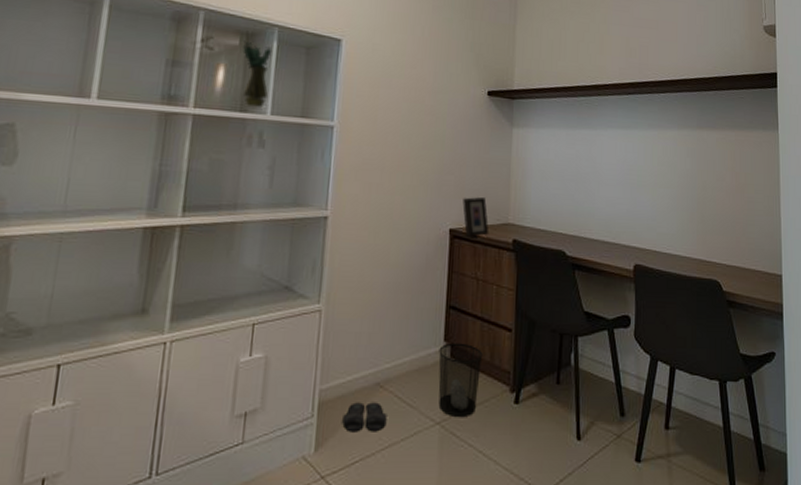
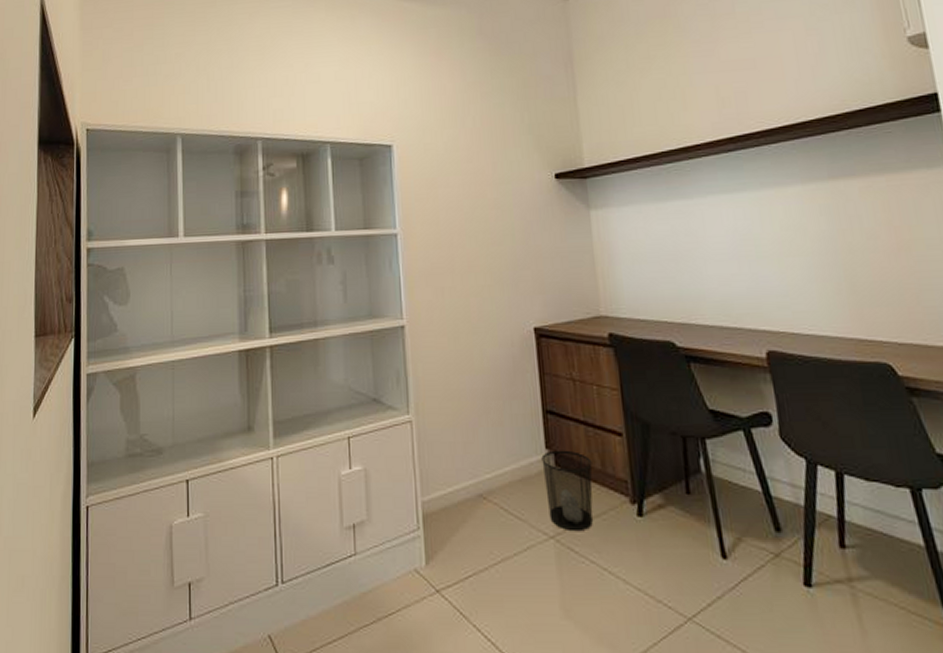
vase: present [243,40,272,109] -> none [300,162,330,226]
slippers: present [342,402,387,433] -> none [449,514,496,546]
picture frame: present [462,197,489,237] -> none [544,290,580,335]

